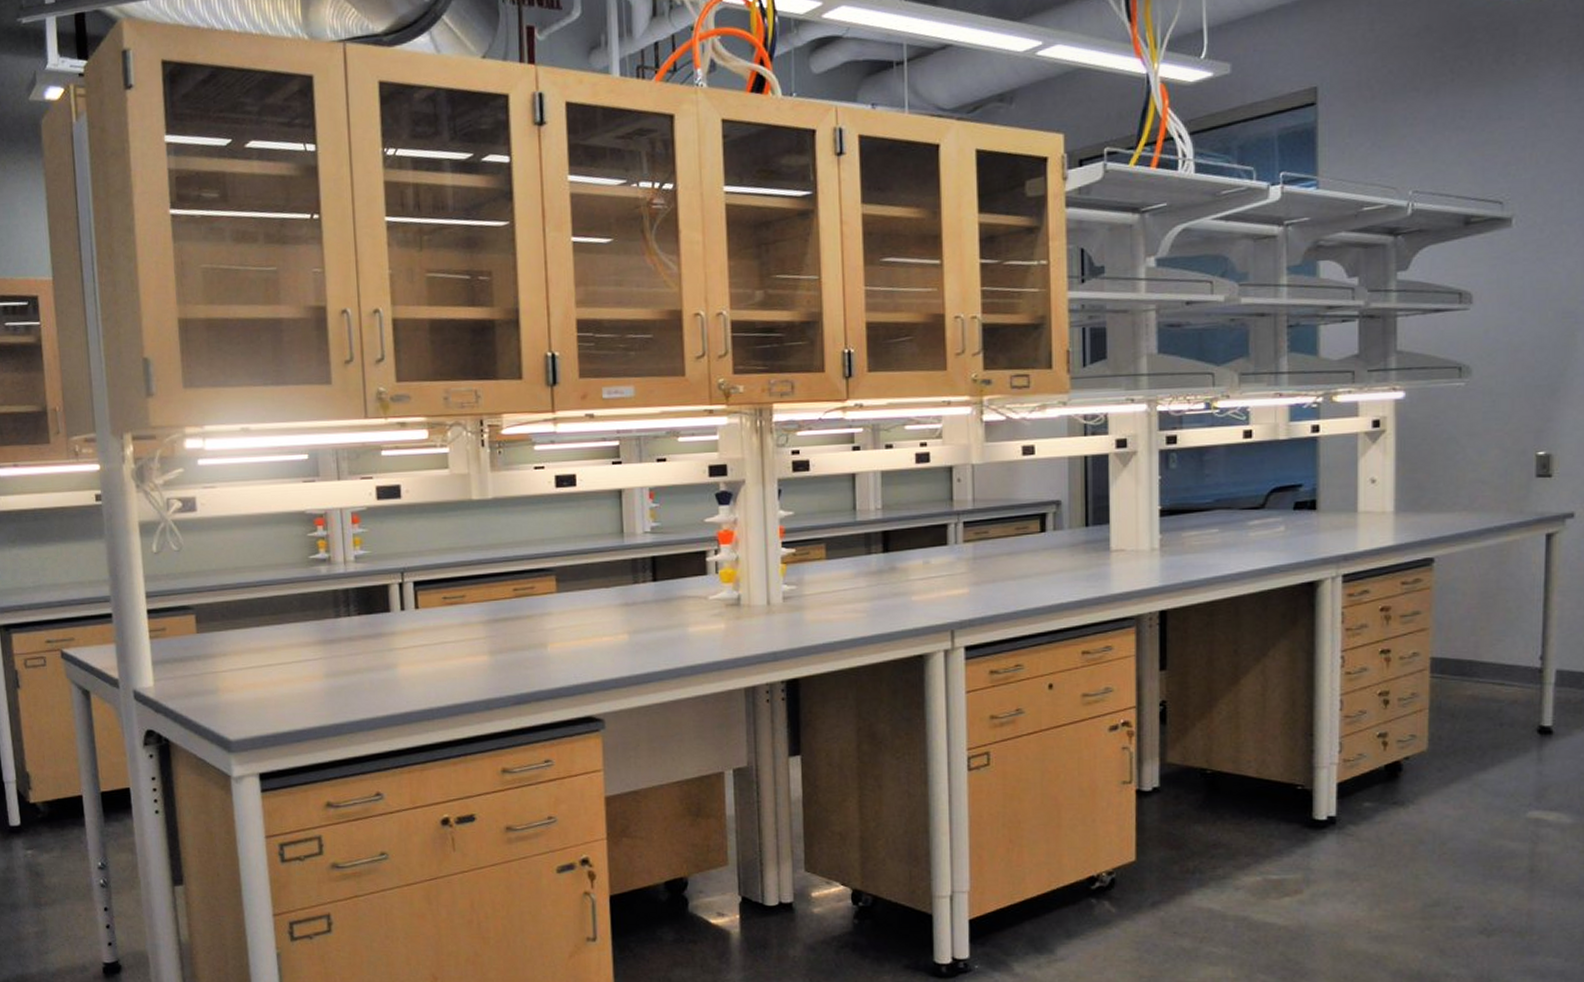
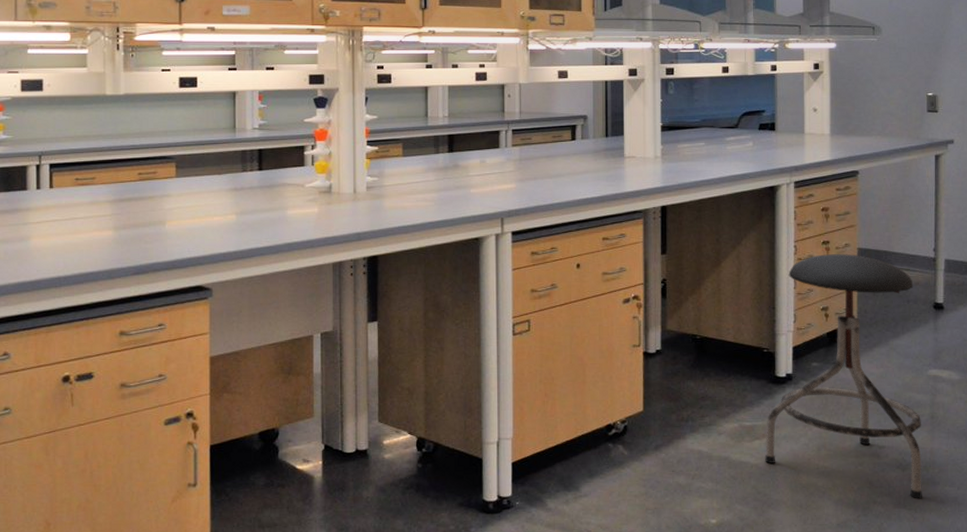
stool: none [1297,665,1515,972] -> present [765,254,922,499]

